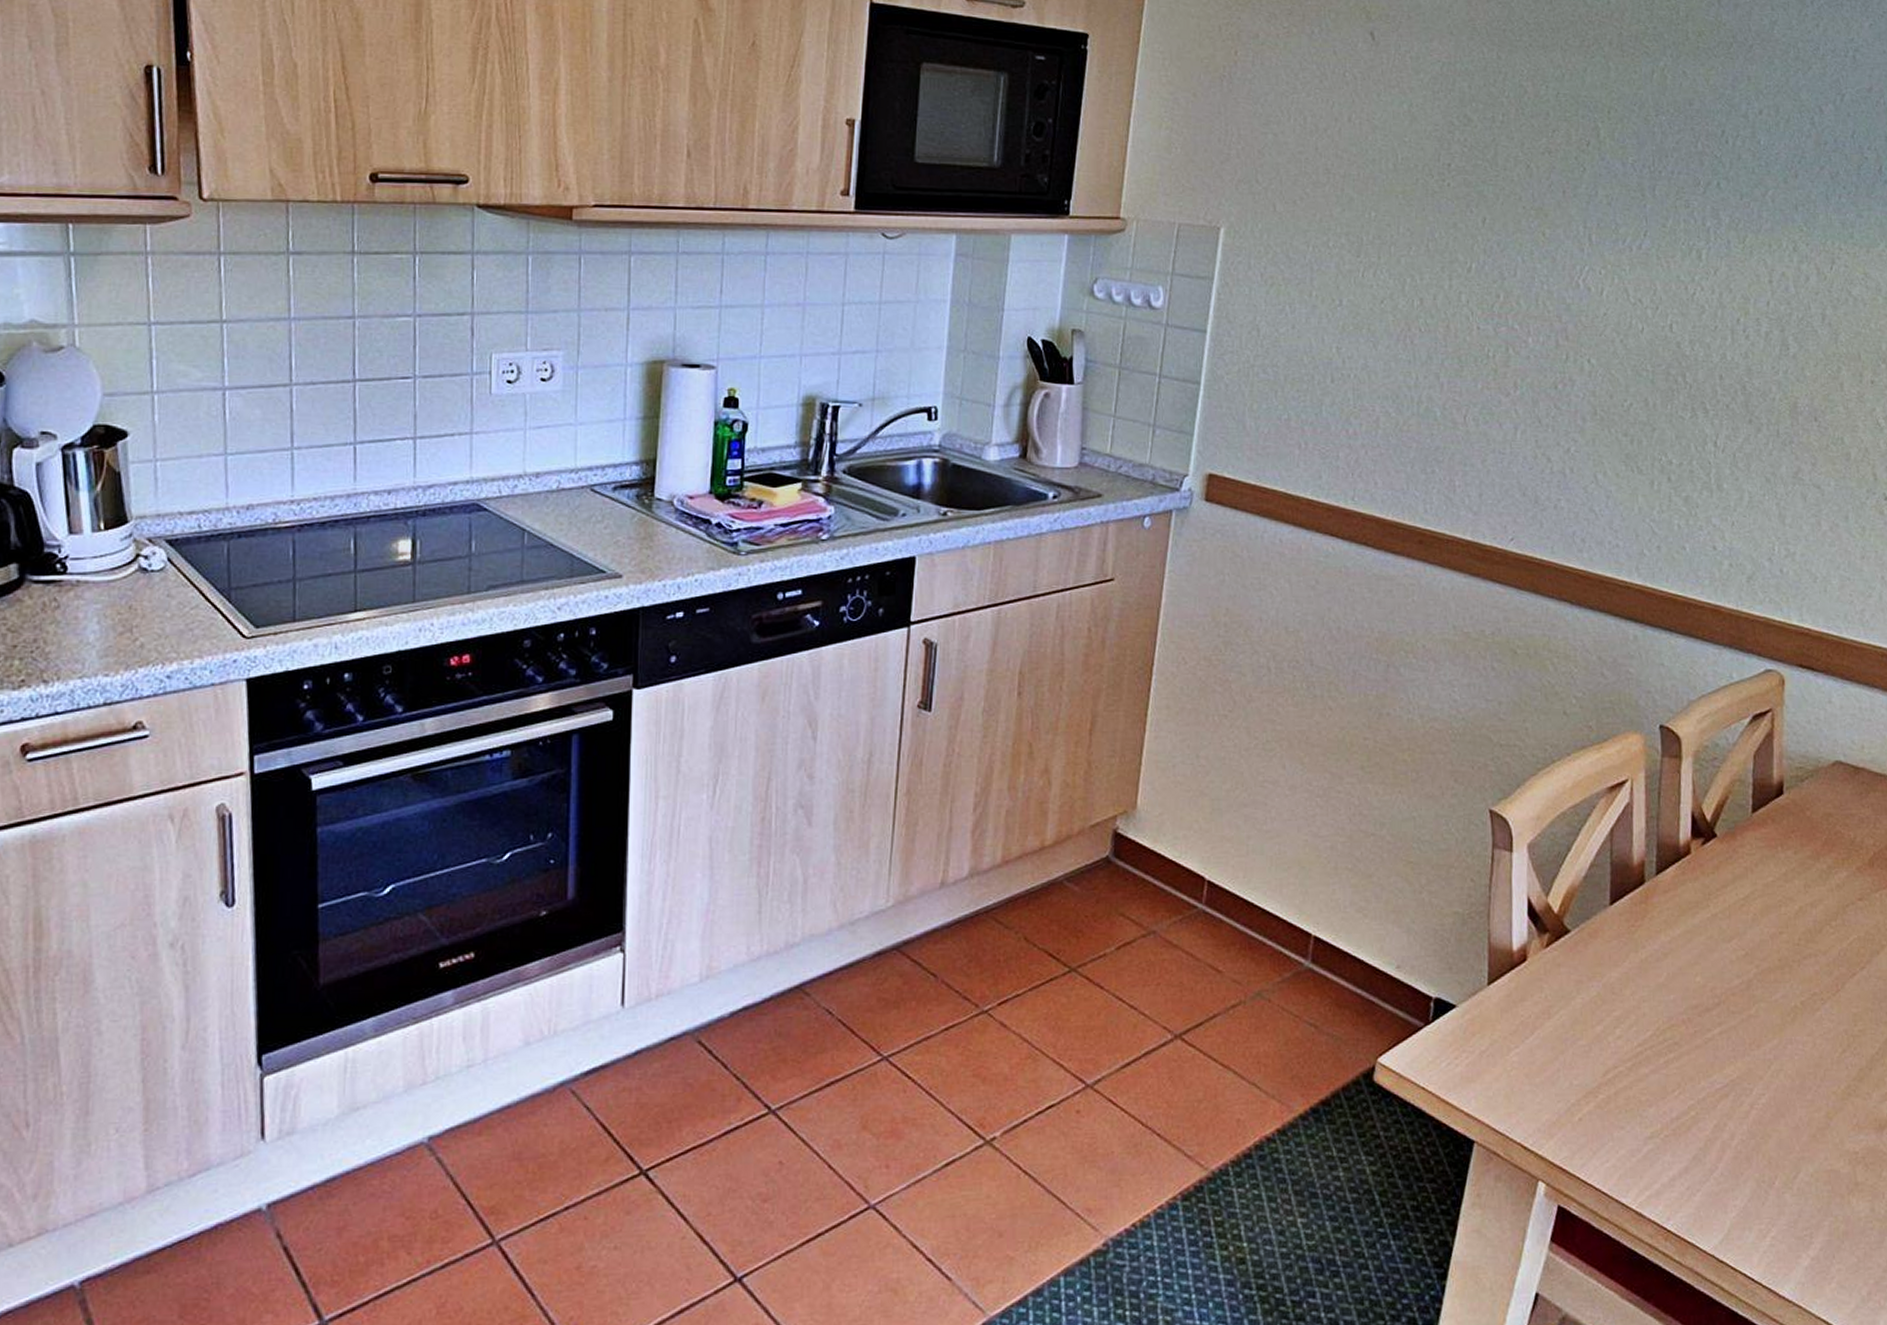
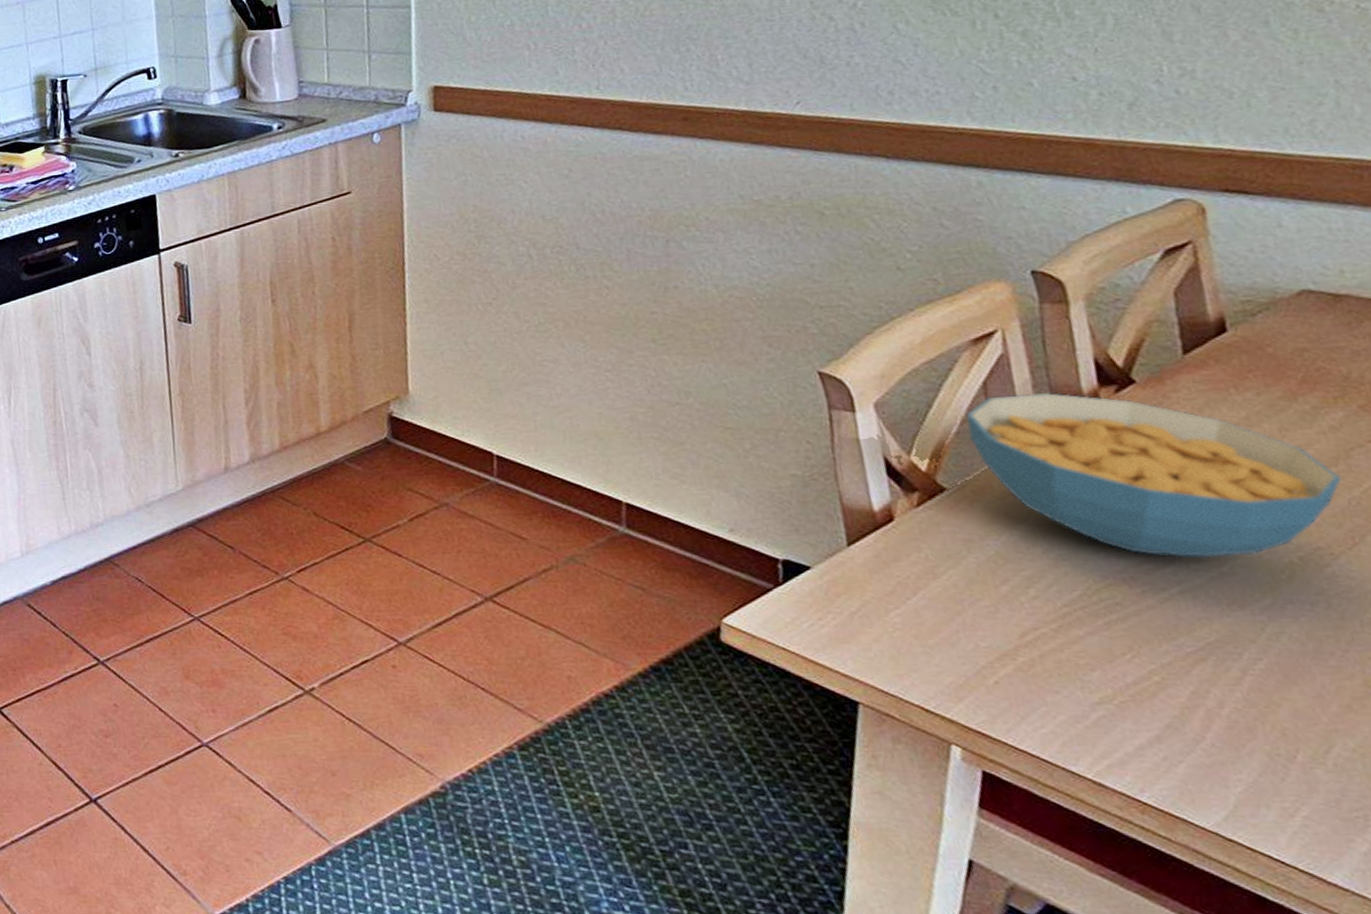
cereal bowl: none [1593,842,1837,1002] -> present [965,393,1342,559]

